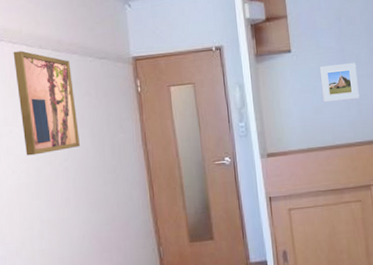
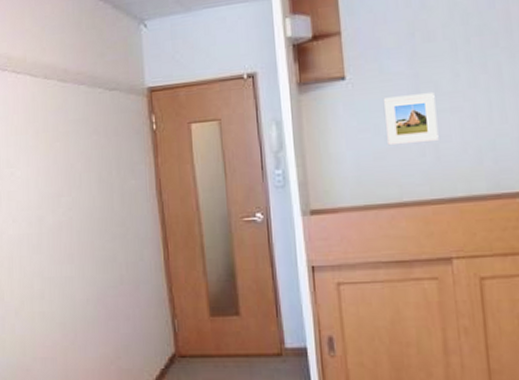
wall art: present [13,51,80,156] -> none [16,81,86,203]

